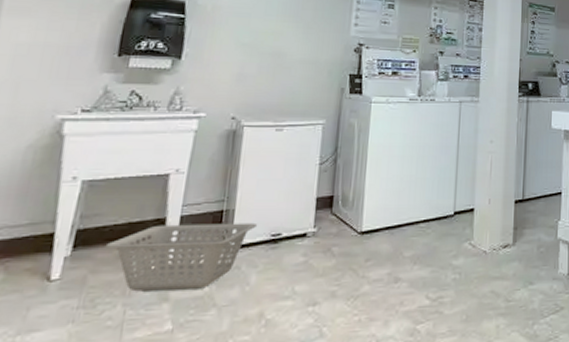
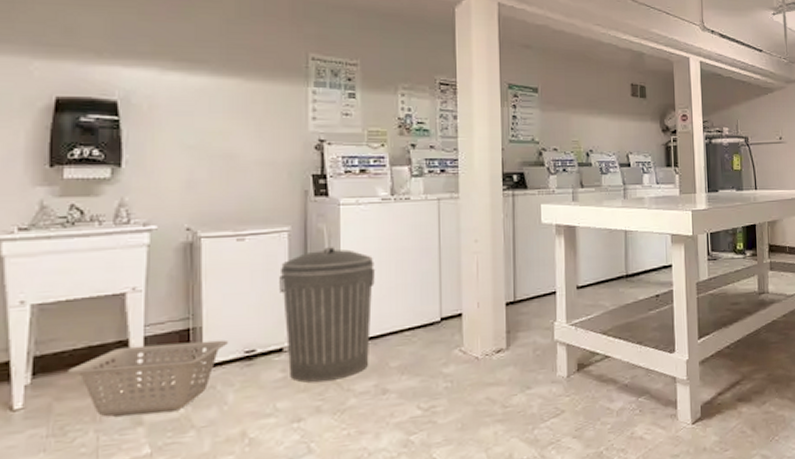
trash can: none [309,139,399,269] -> present [279,246,376,383]

